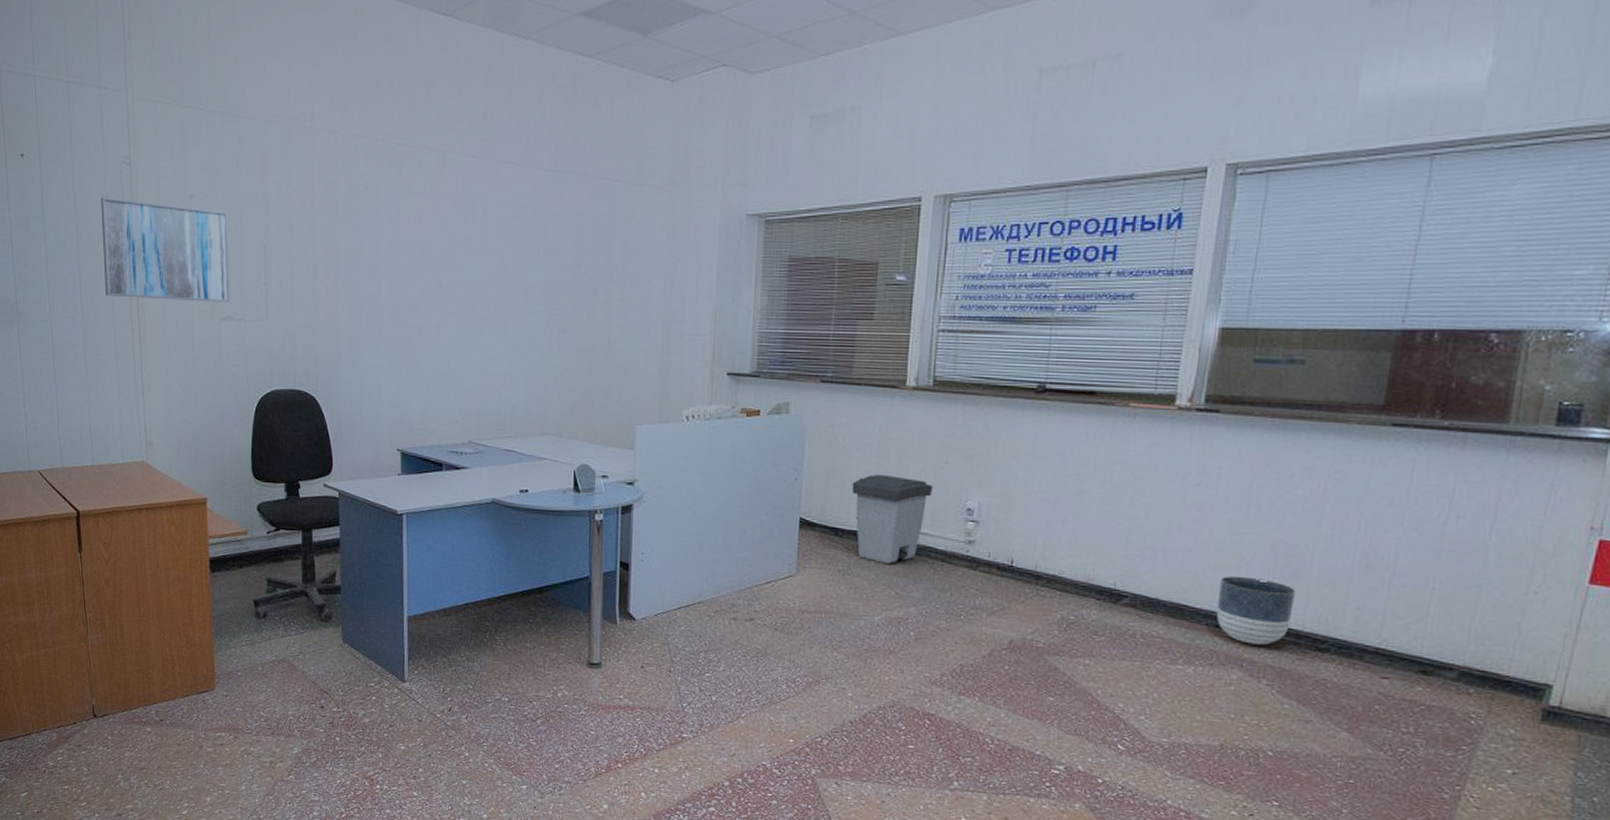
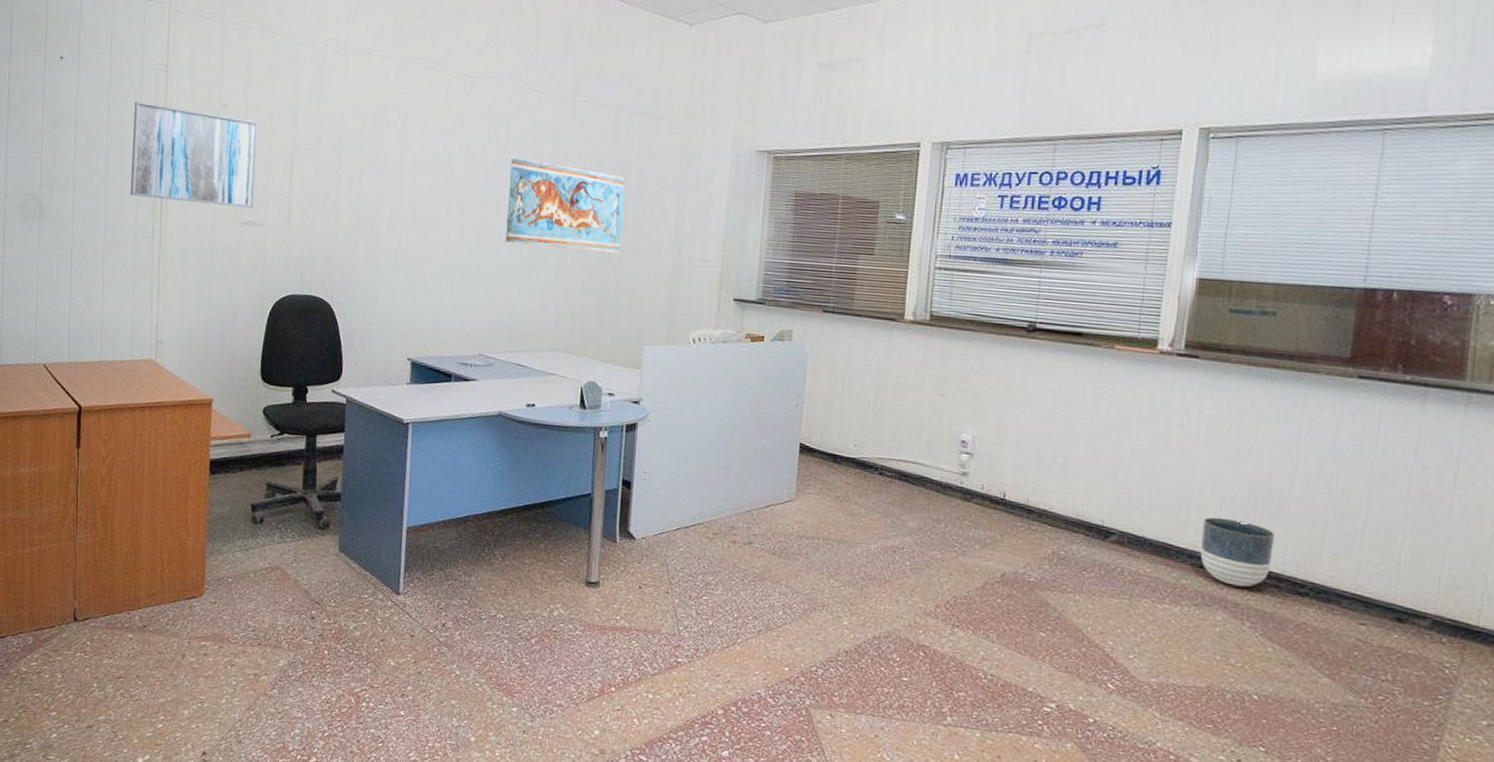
fresco: none [488,235,609,332] -> present [505,157,625,254]
trash can: present [851,474,934,564] -> none [850,403,930,492]

